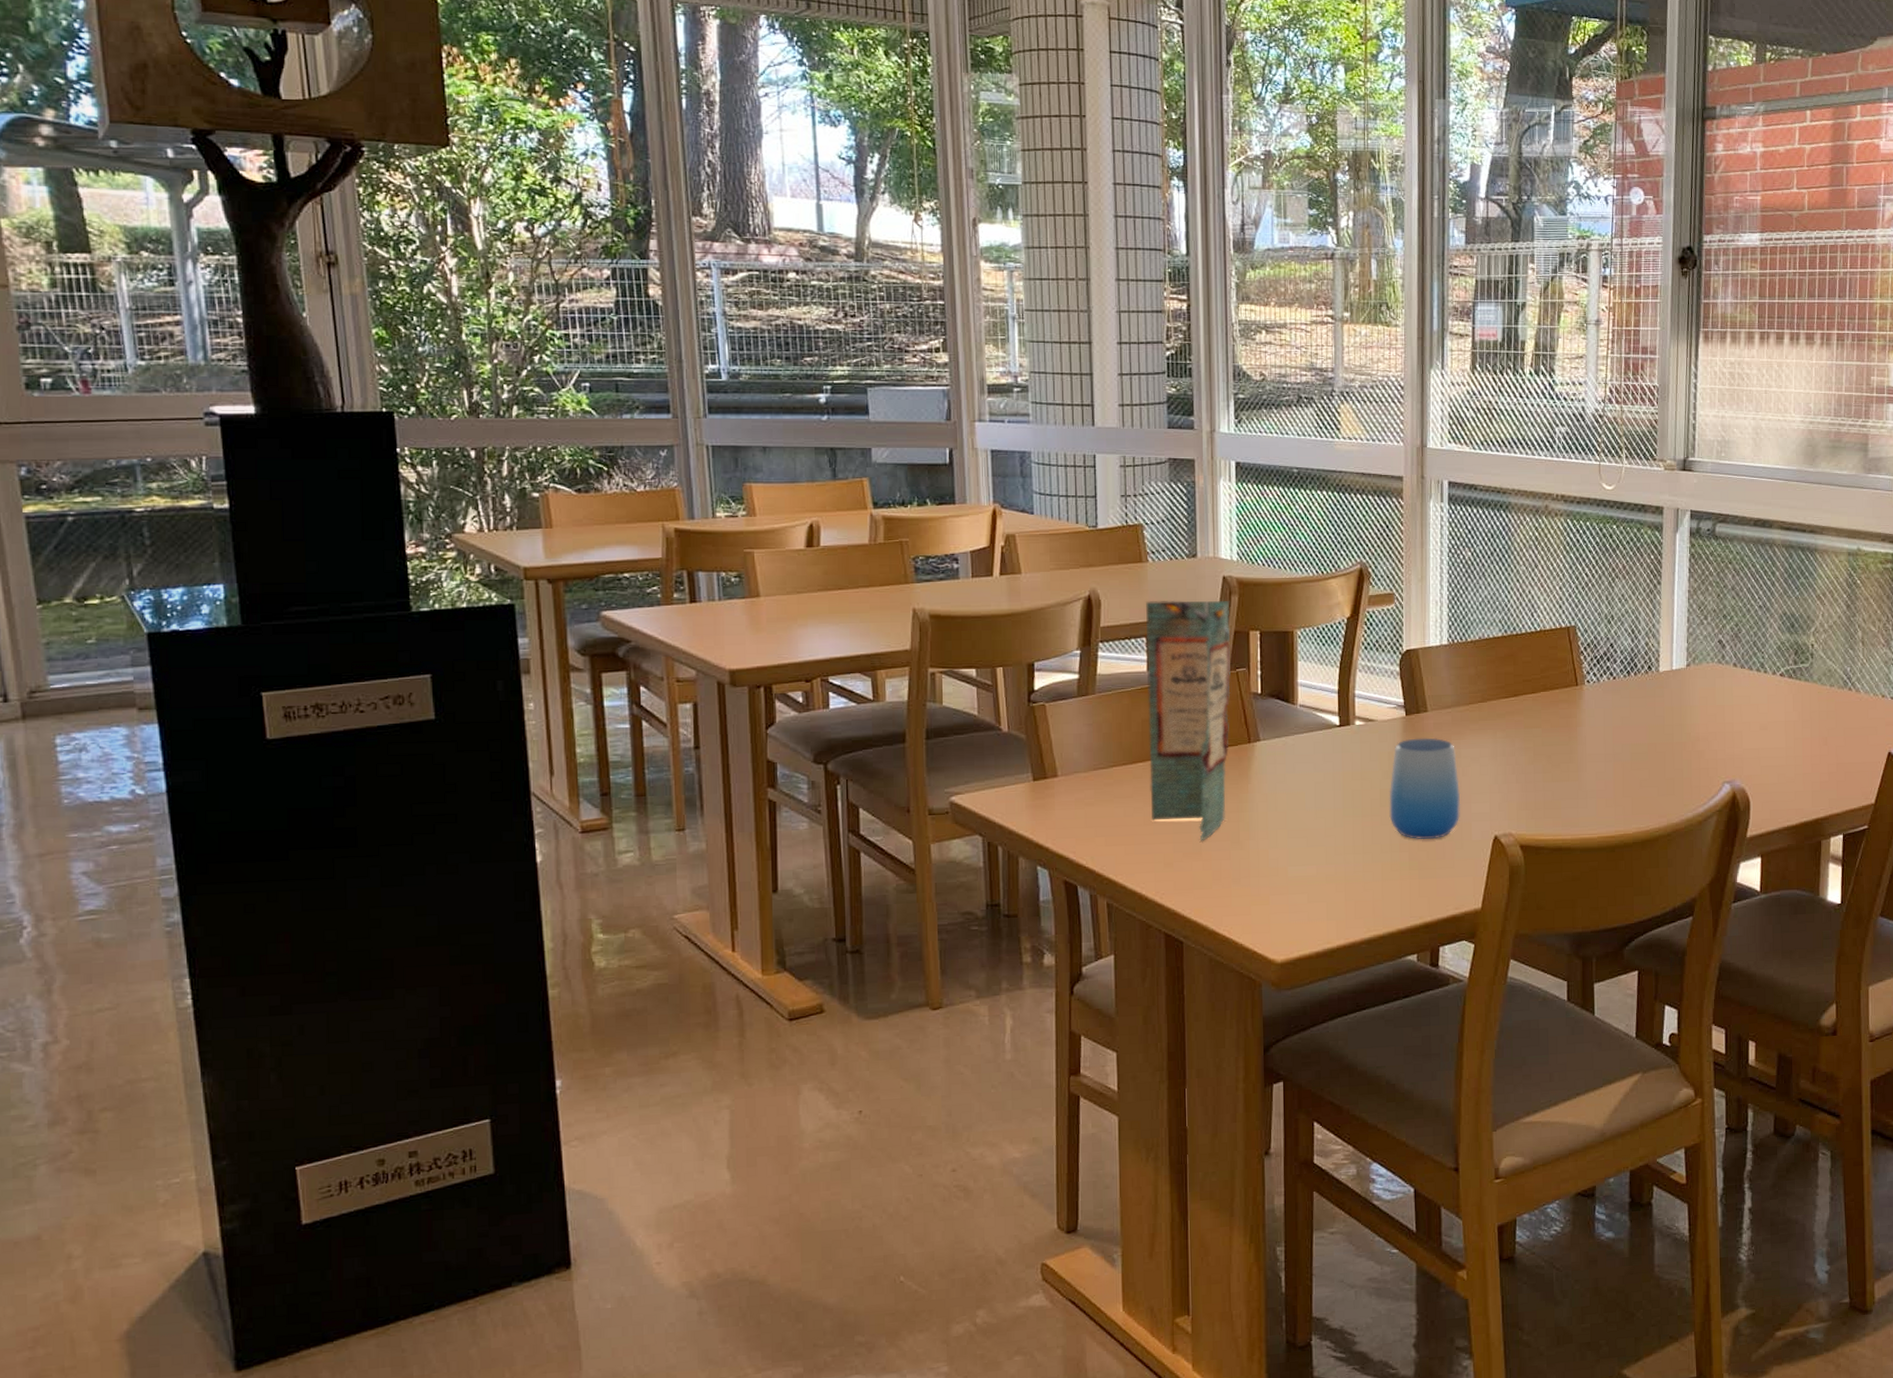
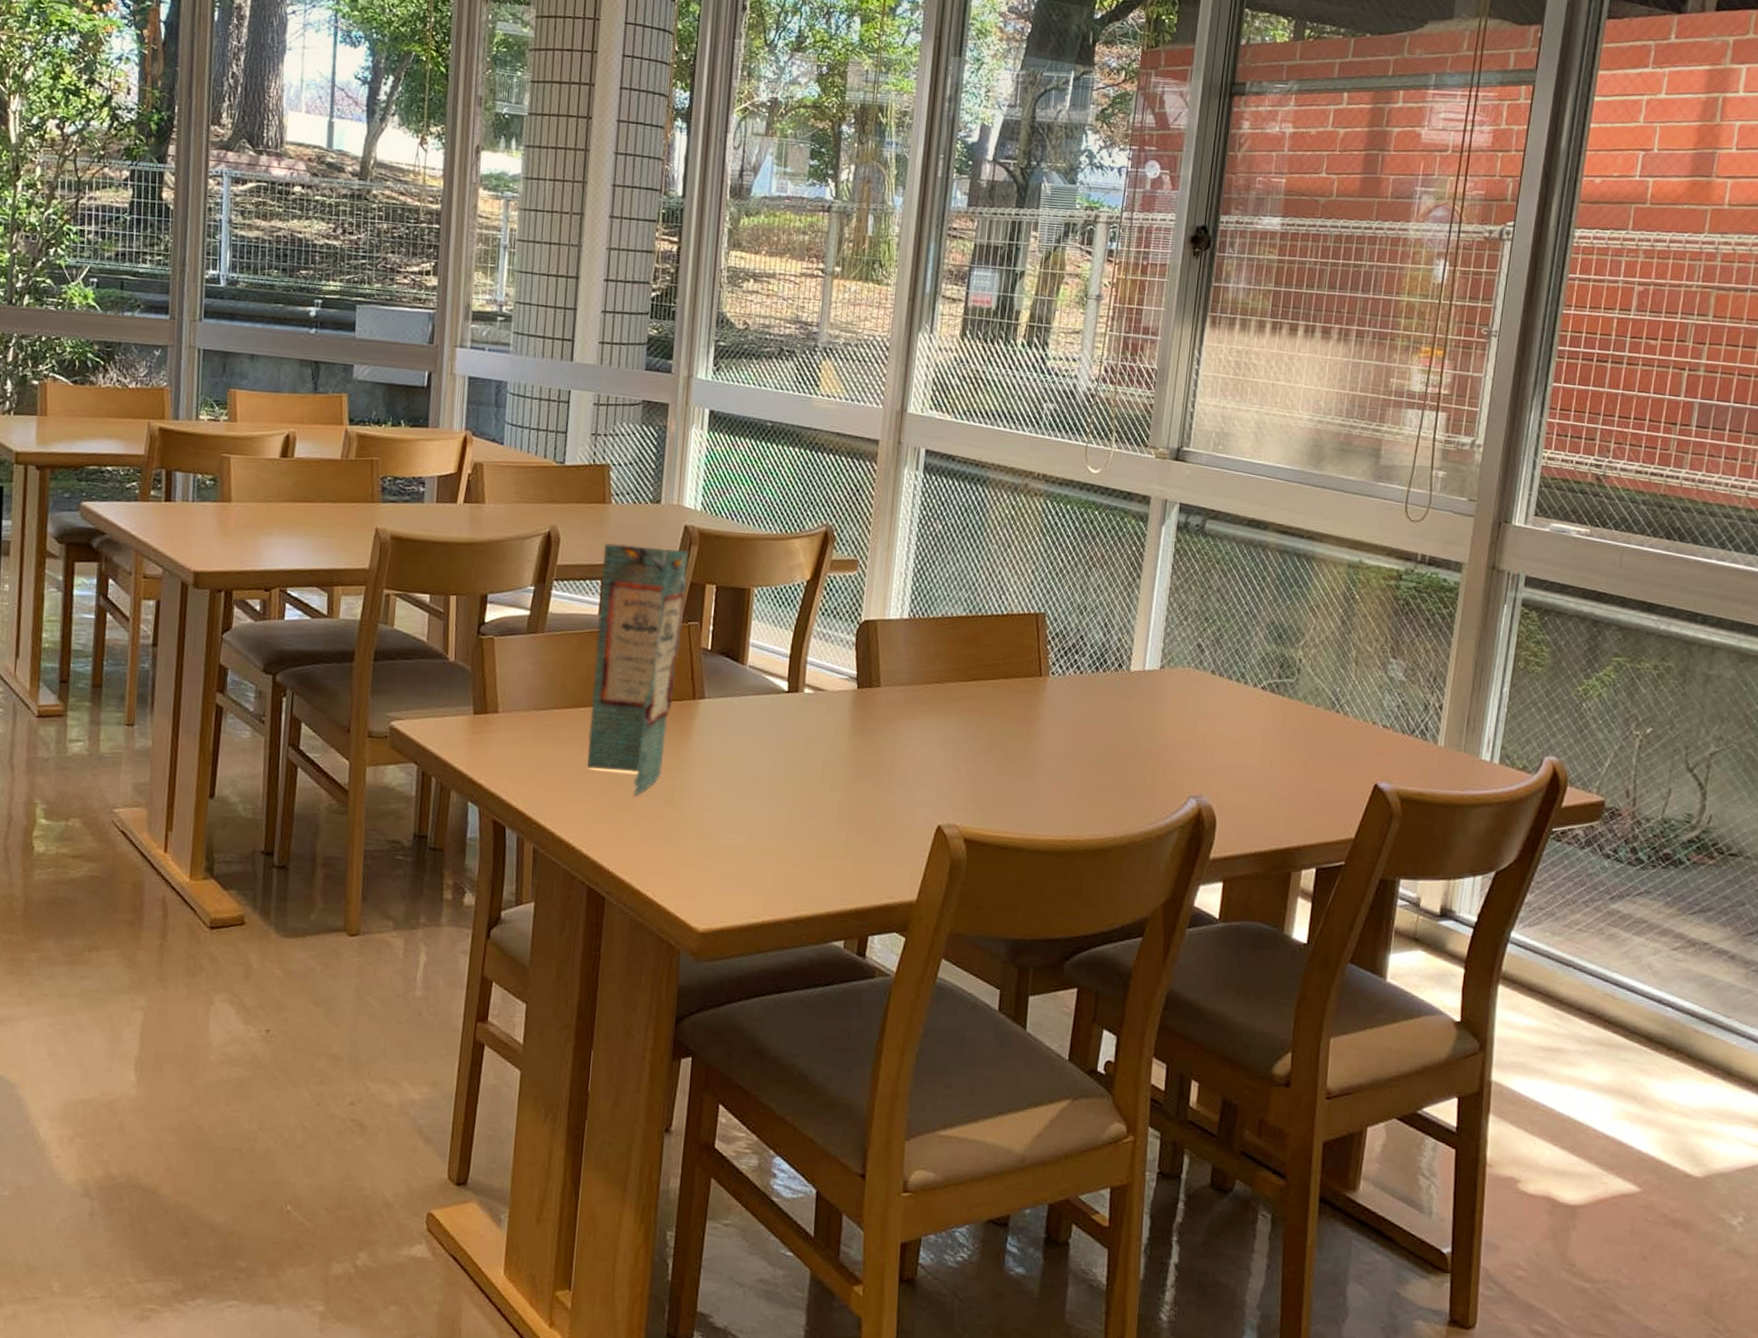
cup: present [1389,737,1461,839] -> none [830,713,907,821]

